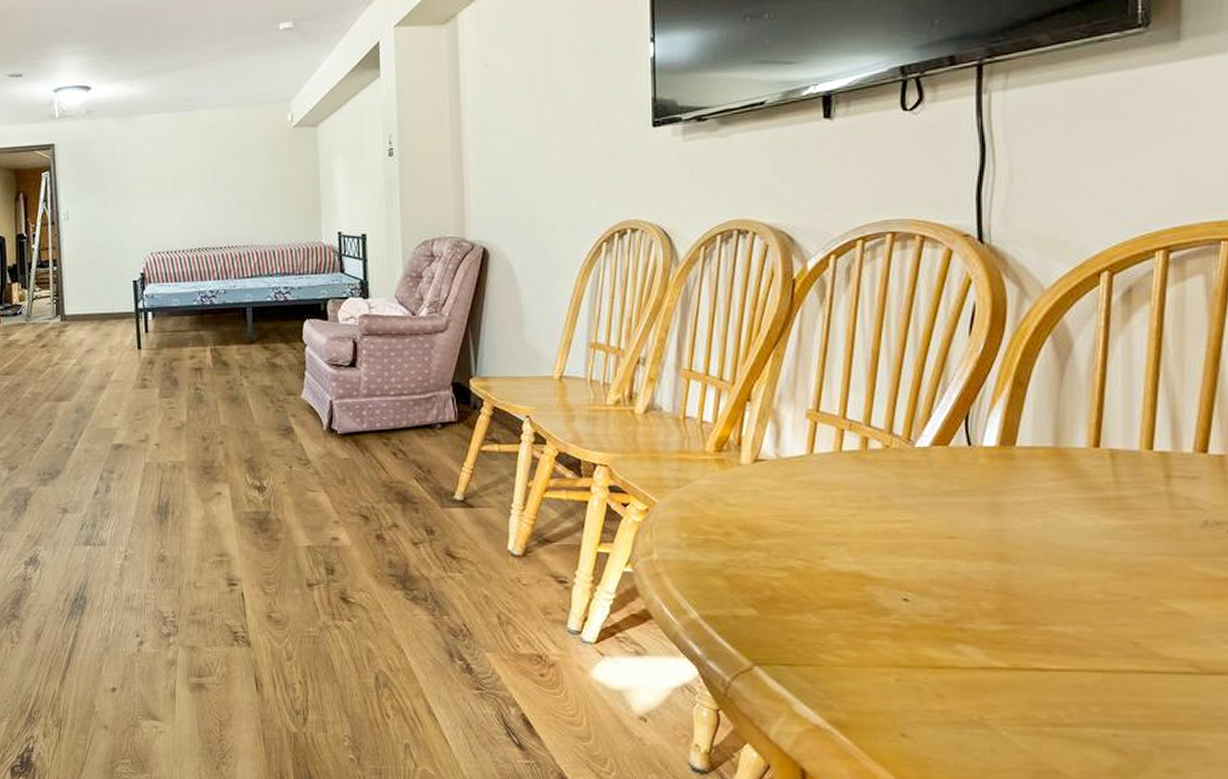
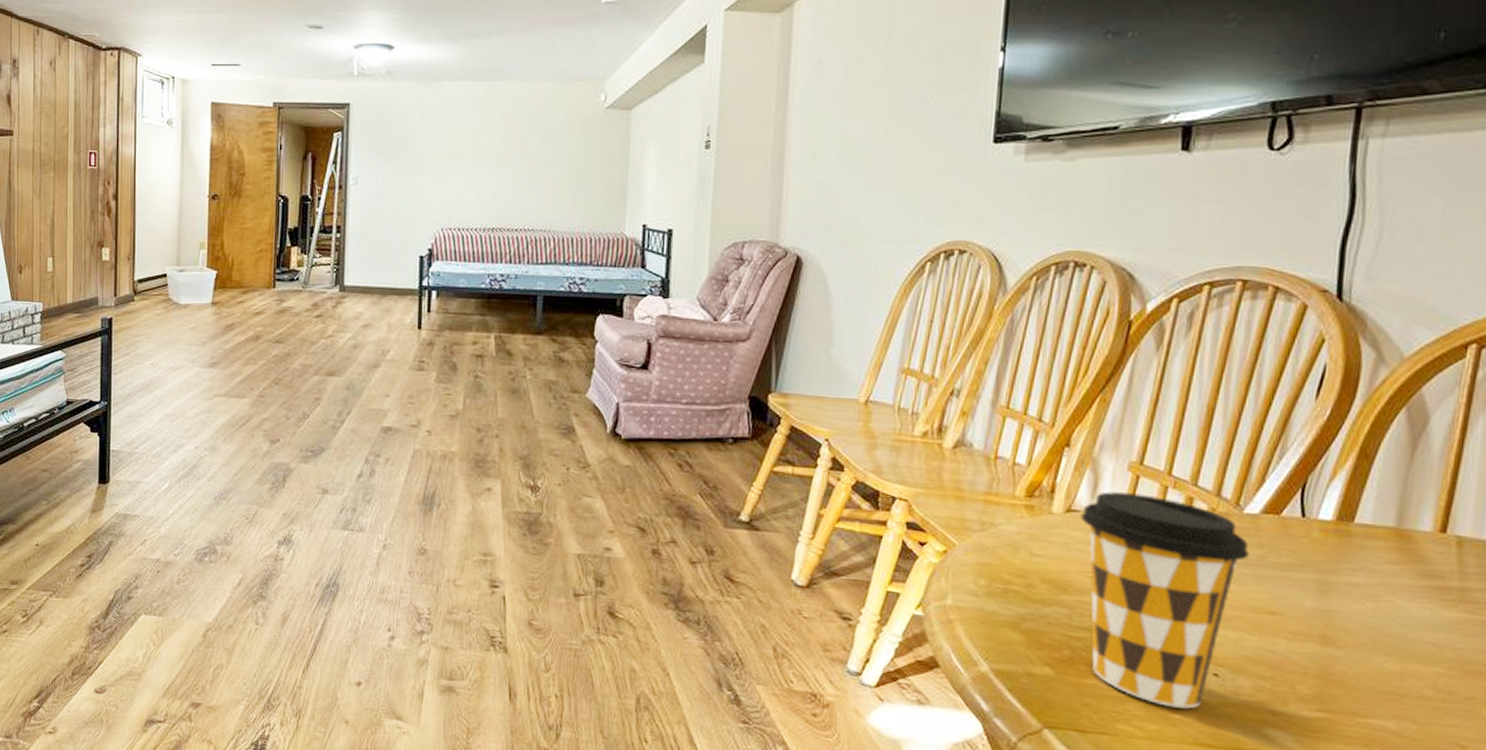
coffee cup: none [768,439,925,634] -> present [1081,491,1250,709]

